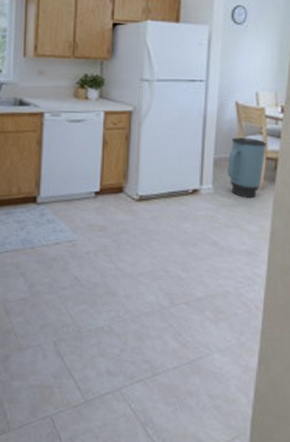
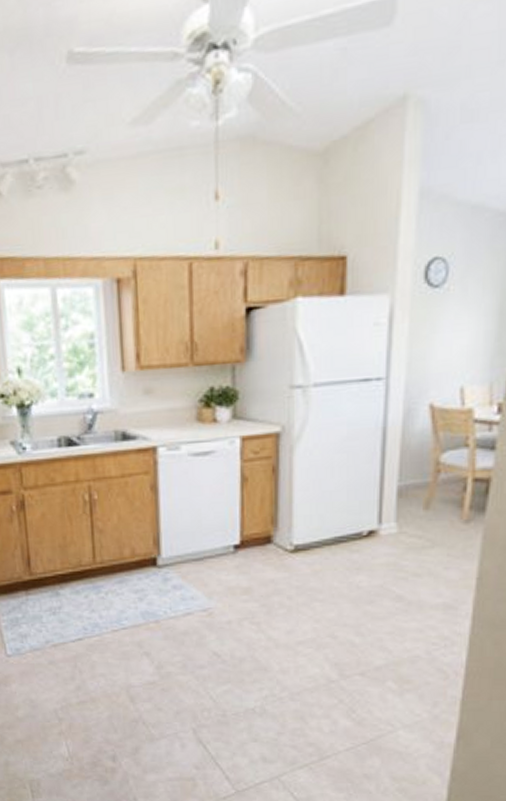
trash can: present [227,137,267,199] -> none [416,453,474,537]

